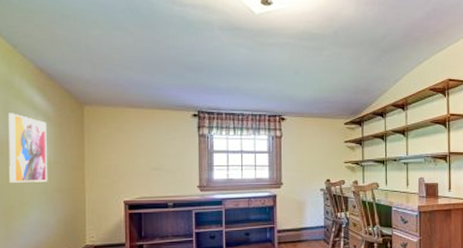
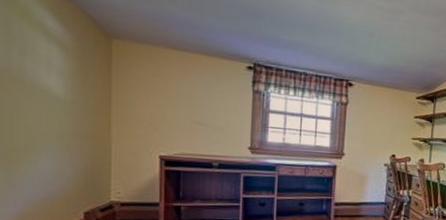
wall art: present [9,113,48,183] -> none [11,35,64,125]

